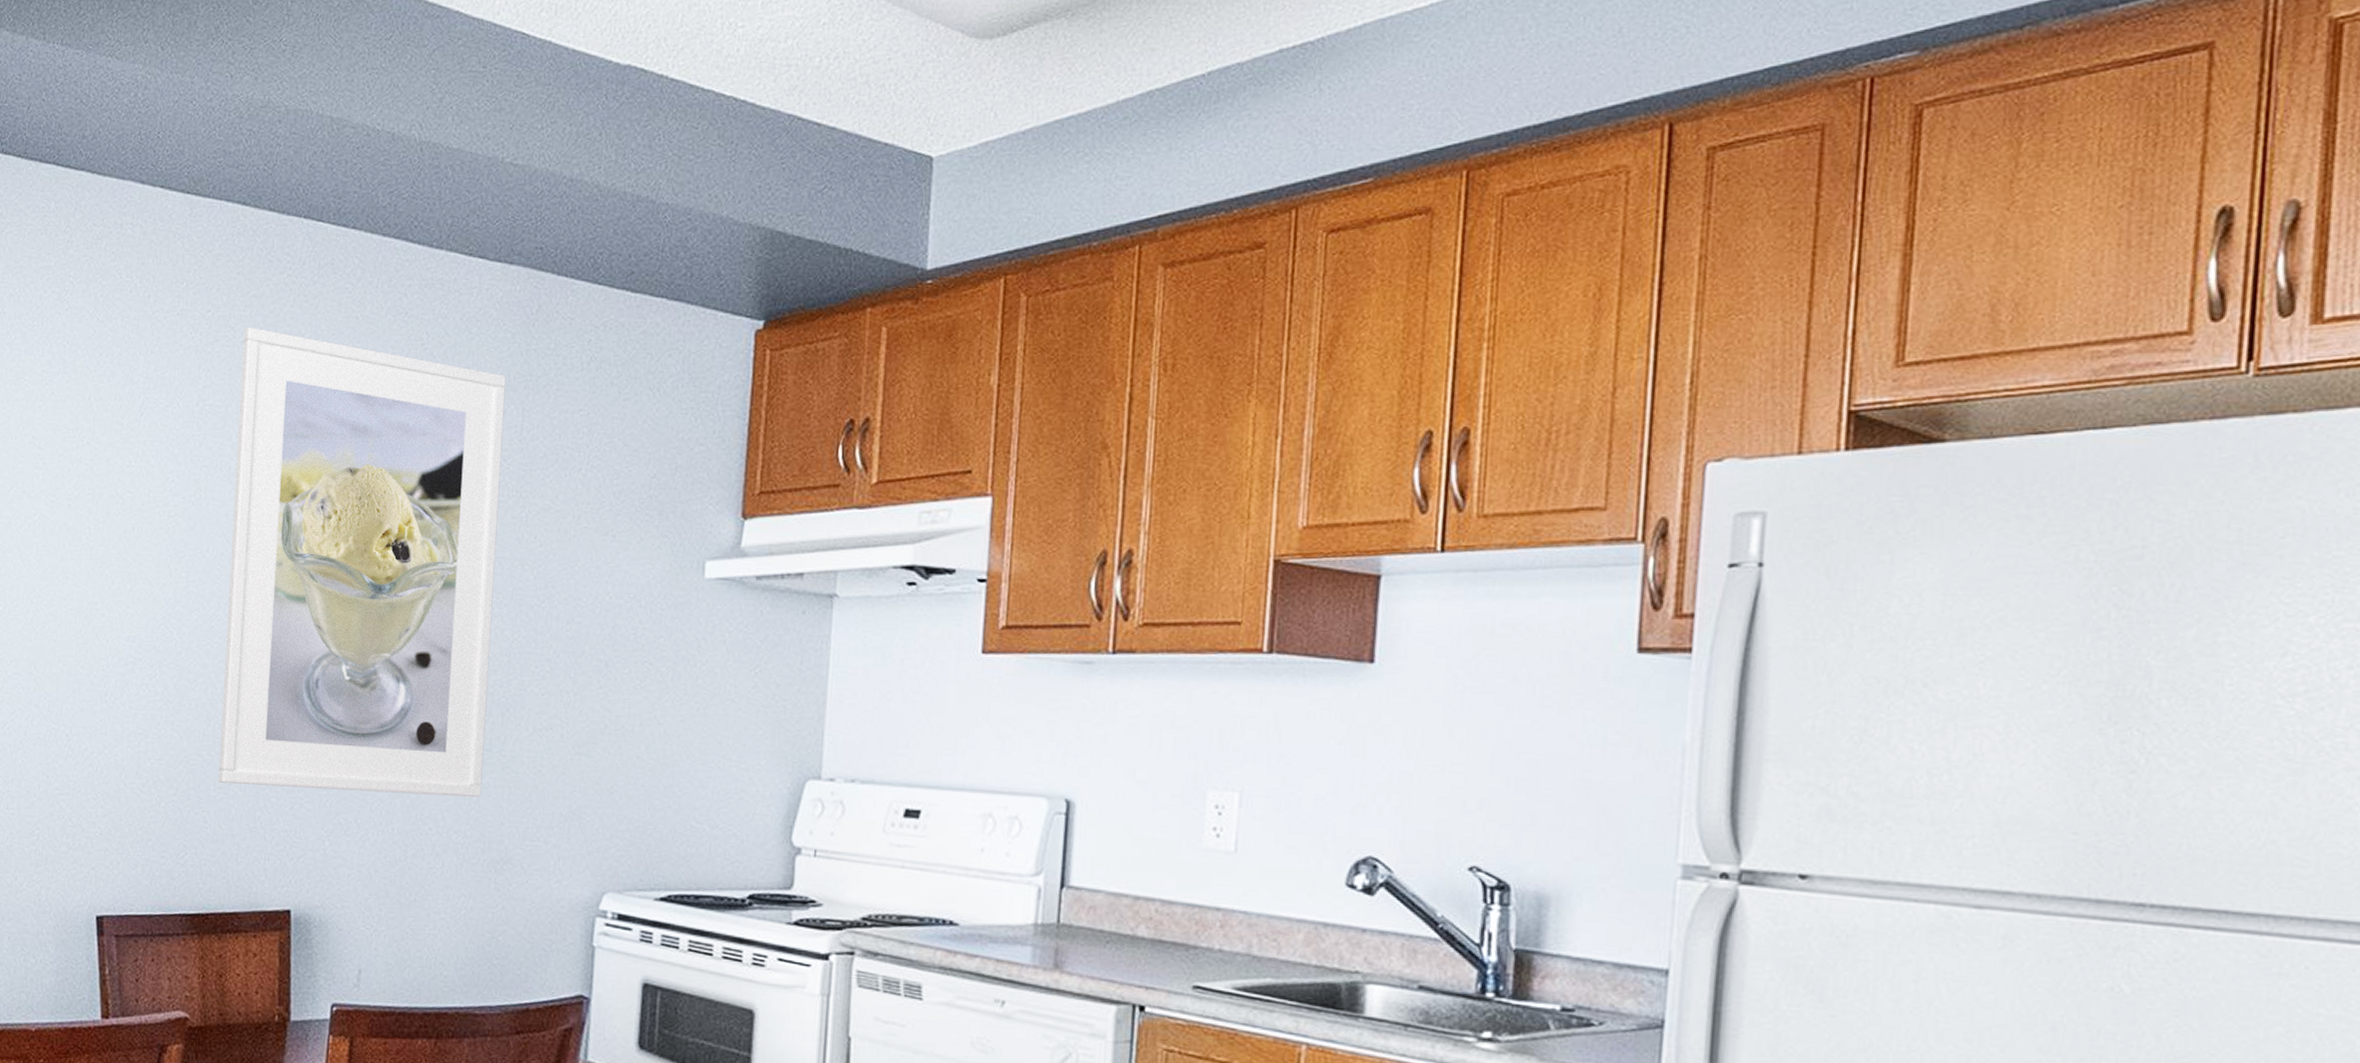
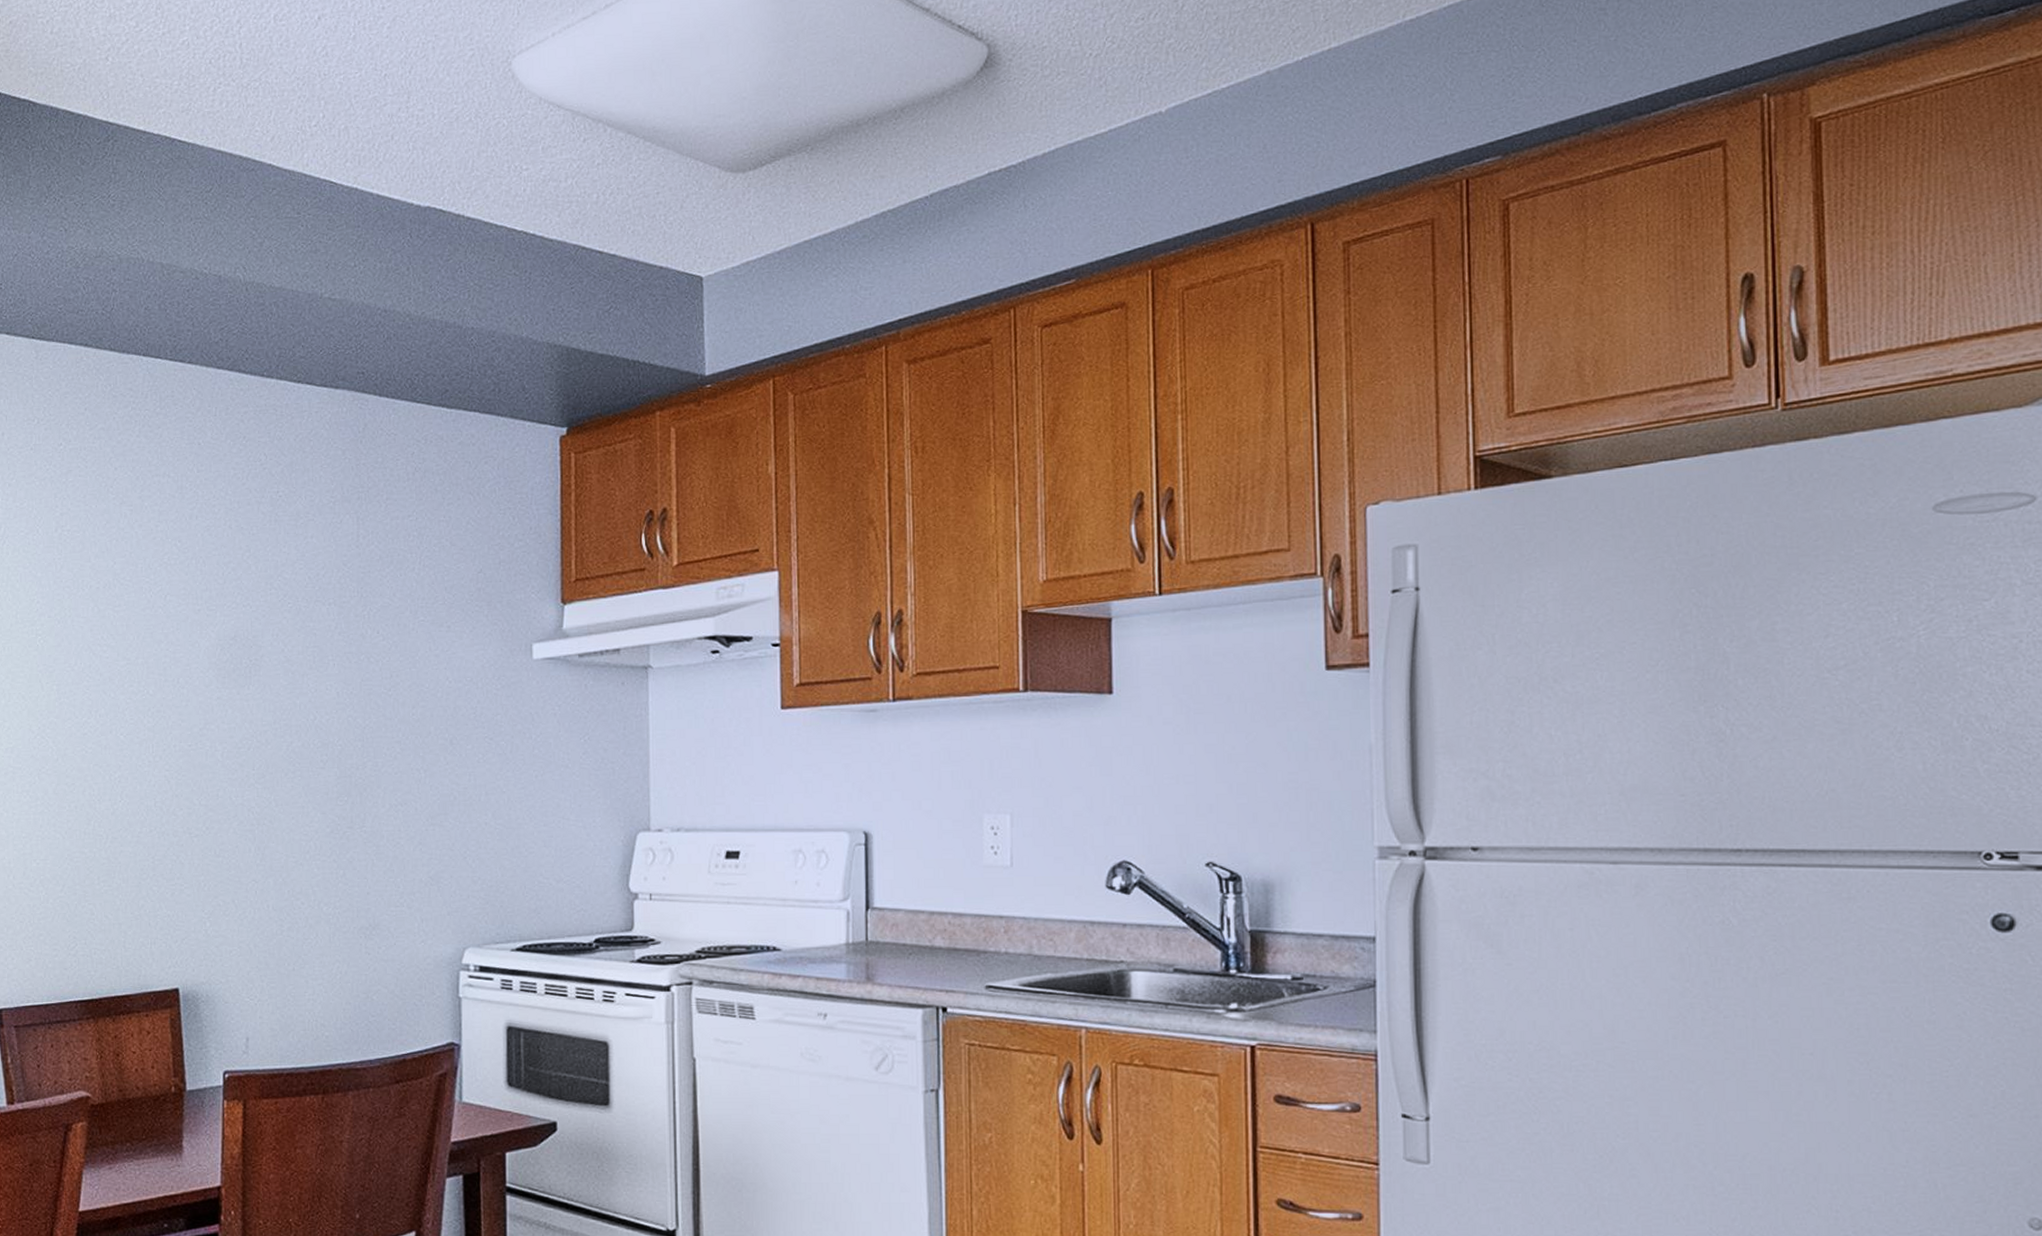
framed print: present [218,327,506,798] -> none [94,457,347,876]

